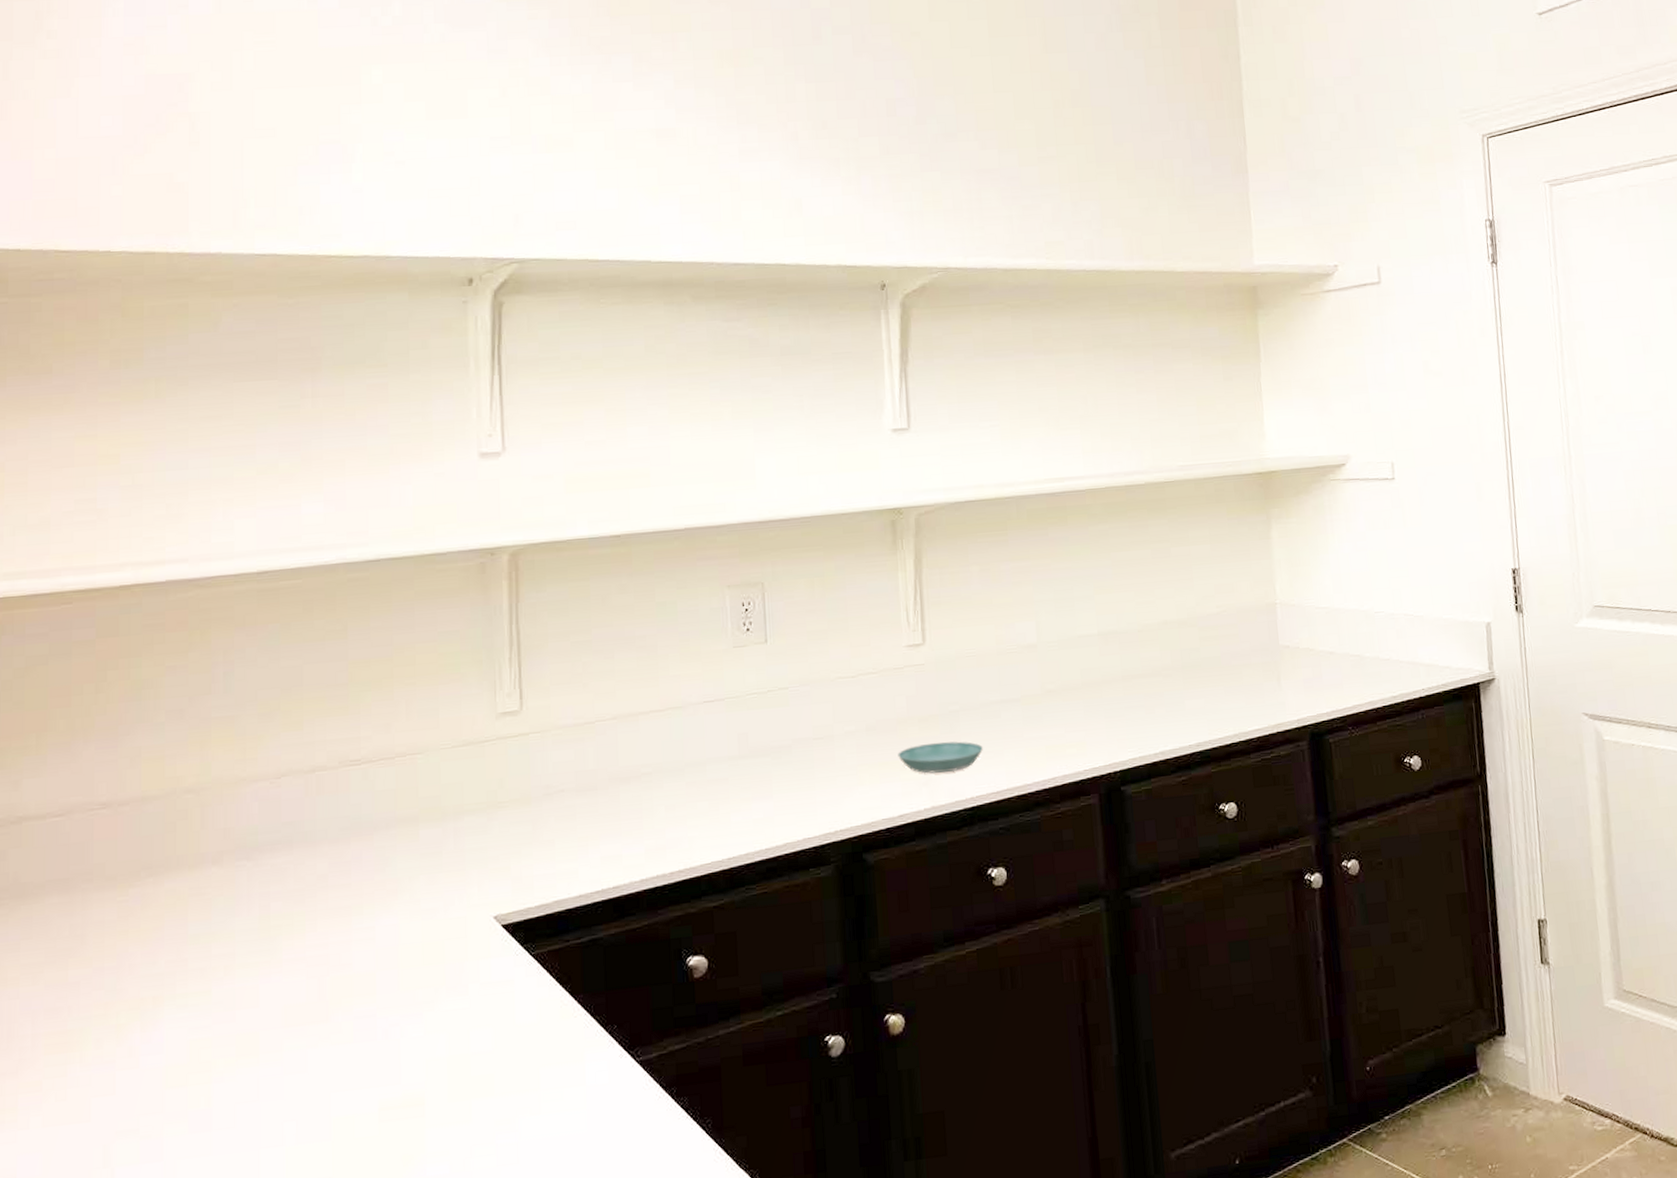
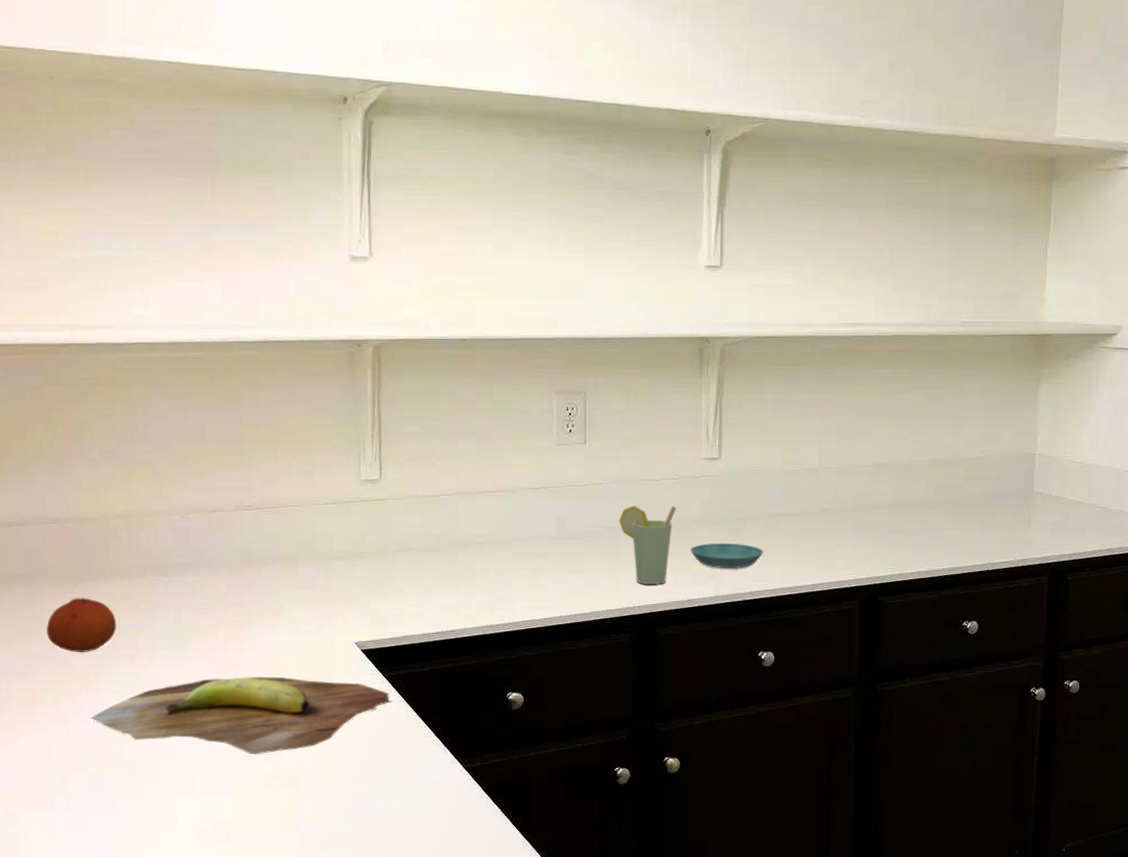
fruit: none [90,900,184,974] -> present [47,598,117,652]
cutting board: none [144,968,543,1082] -> present [90,676,392,755]
cup: none [811,705,879,803] -> present [619,506,677,584]

